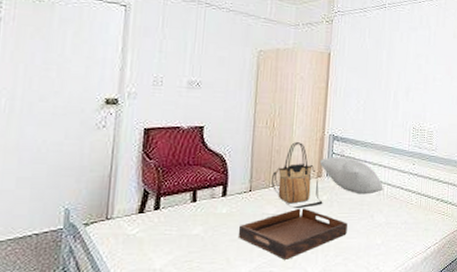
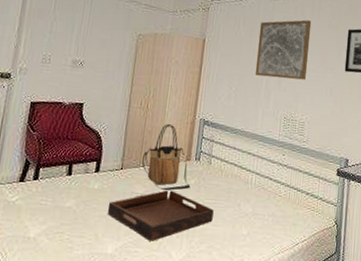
pillow: present [319,157,383,195] -> none [189,141,252,182]
wall art: none [382,29,437,90] -> present [255,20,312,80]

